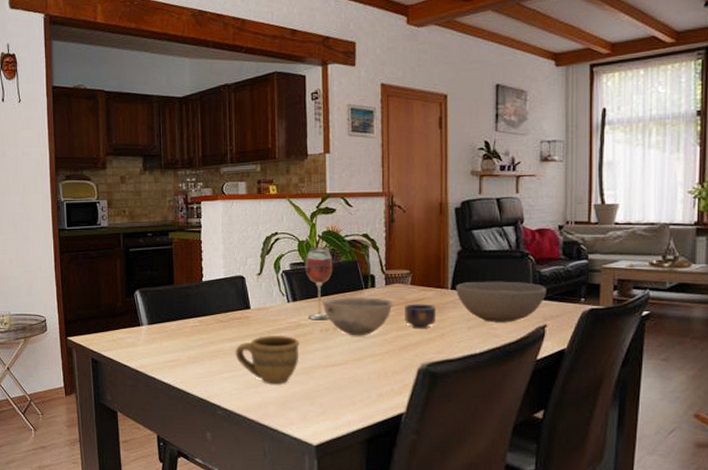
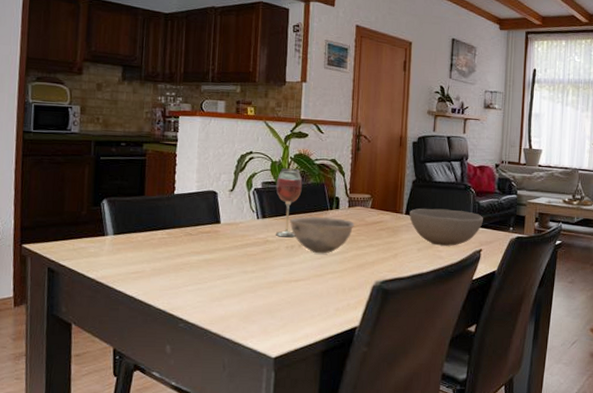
cup: present [235,335,299,384] -> none [201,249,266,297]
mug: present [405,303,437,328] -> none [363,225,392,248]

